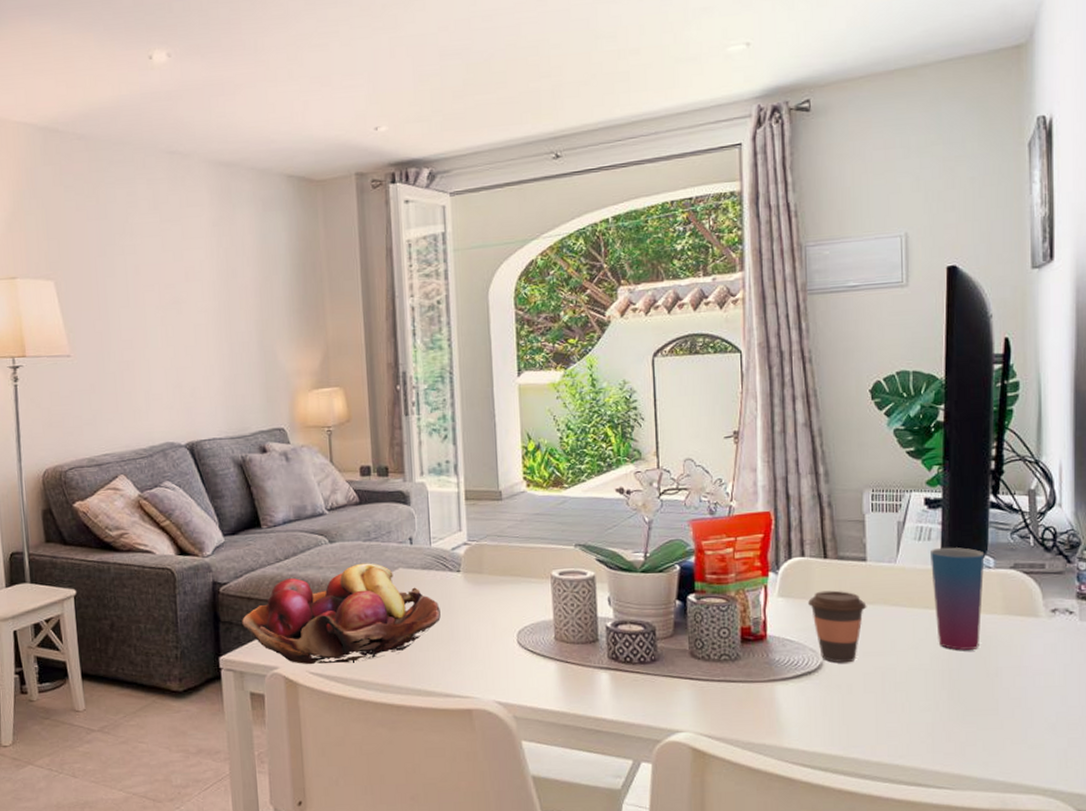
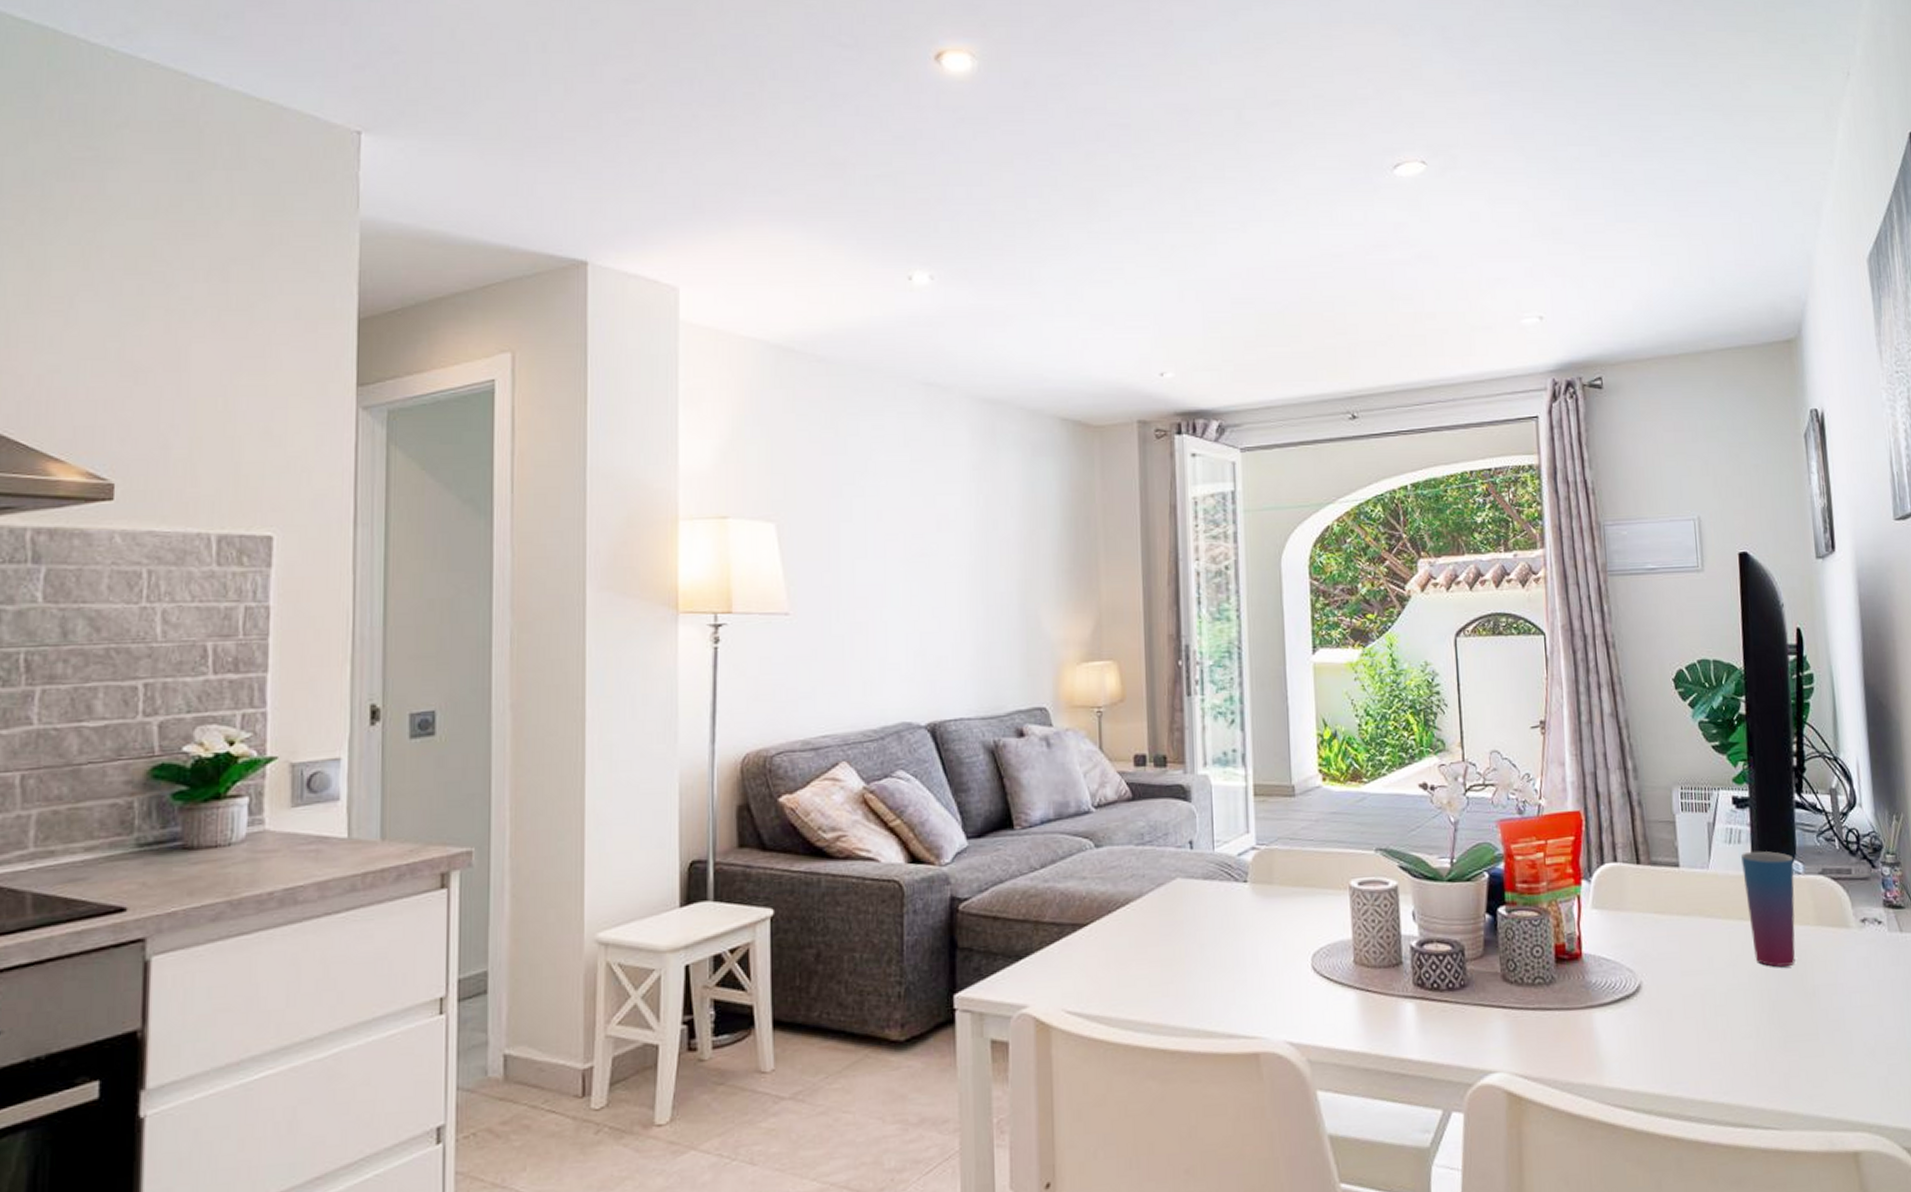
fruit basket: present [242,563,441,665] -> none [985,871,1224,1002]
coffee cup: present [808,590,867,663] -> none [1623,900,1683,984]

